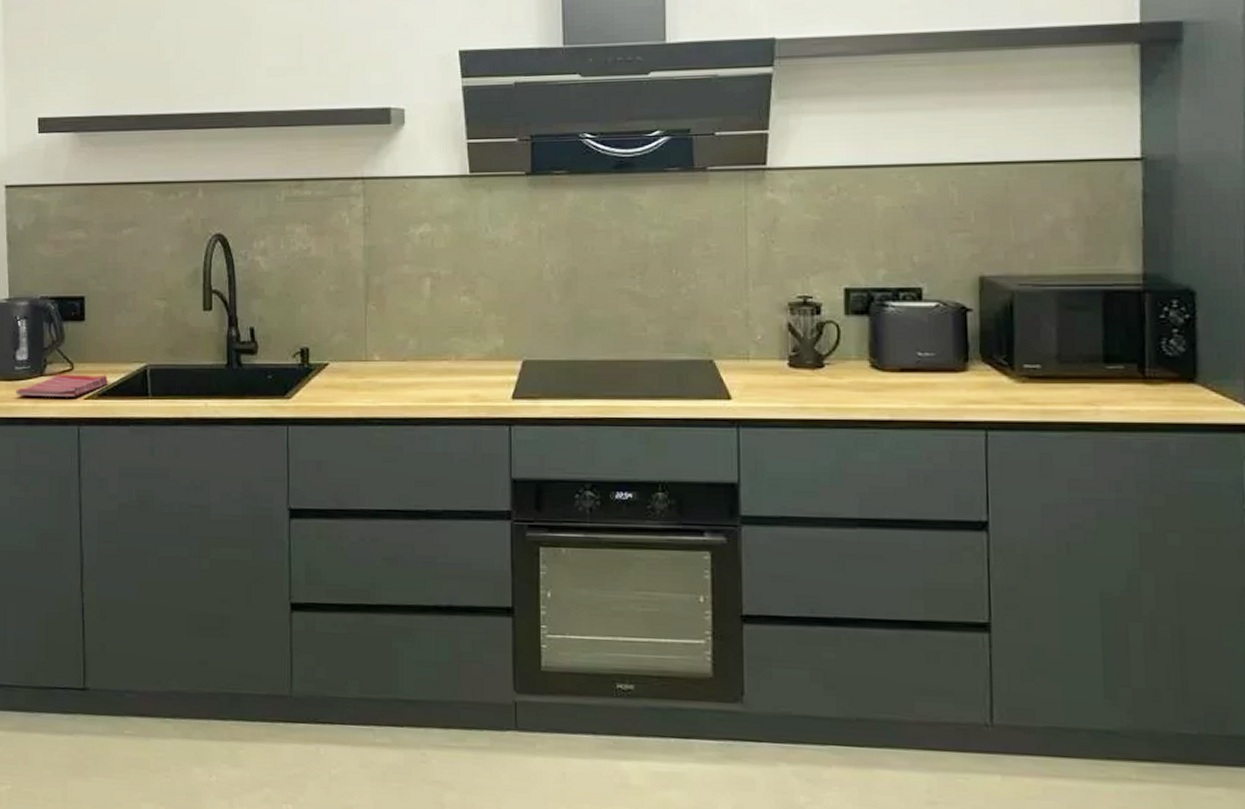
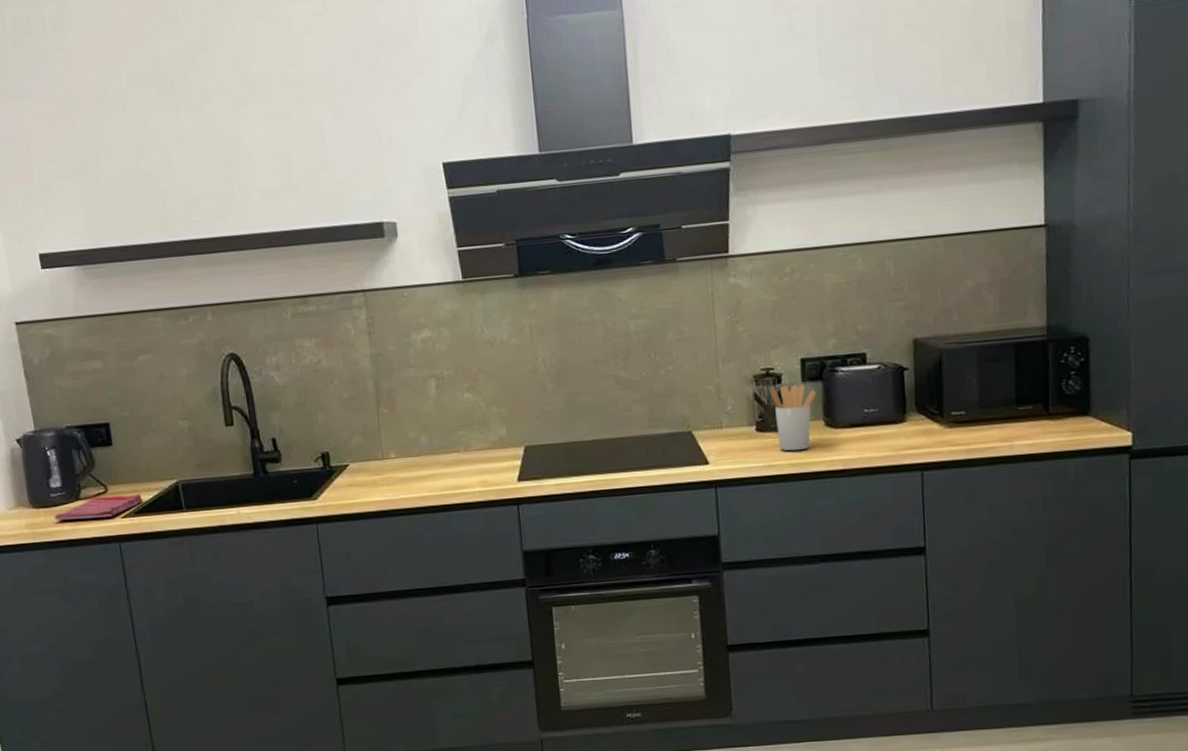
utensil holder: none [807,316,862,394] -> present [770,384,817,451]

